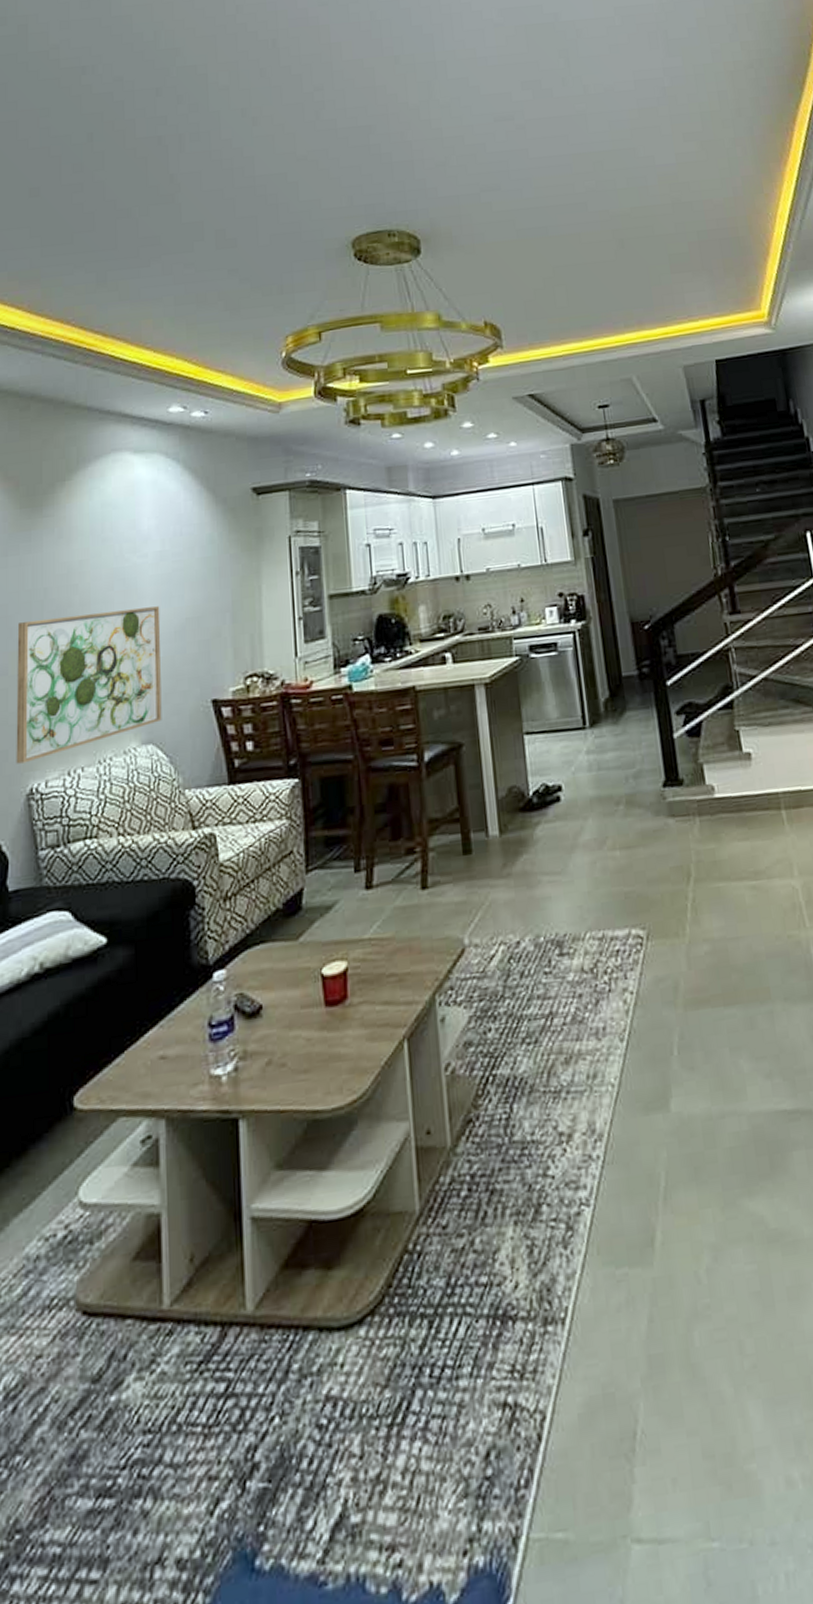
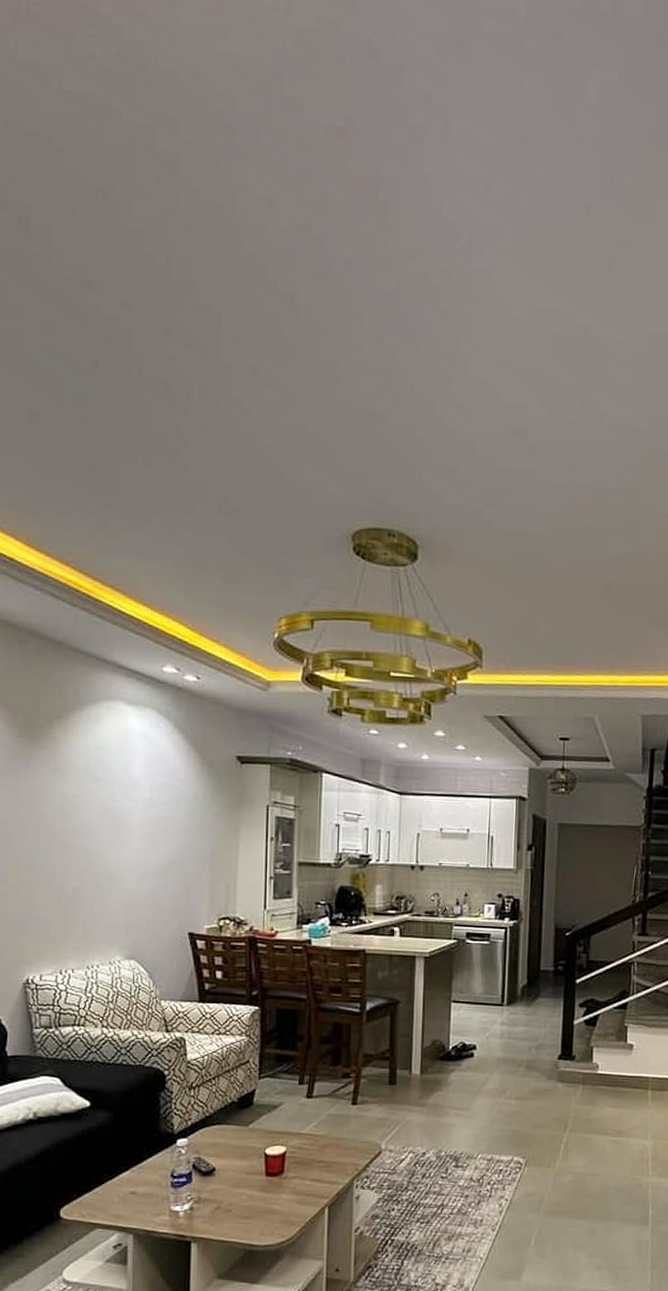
wall art: present [16,606,162,764] -> none [14,840,146,958]

